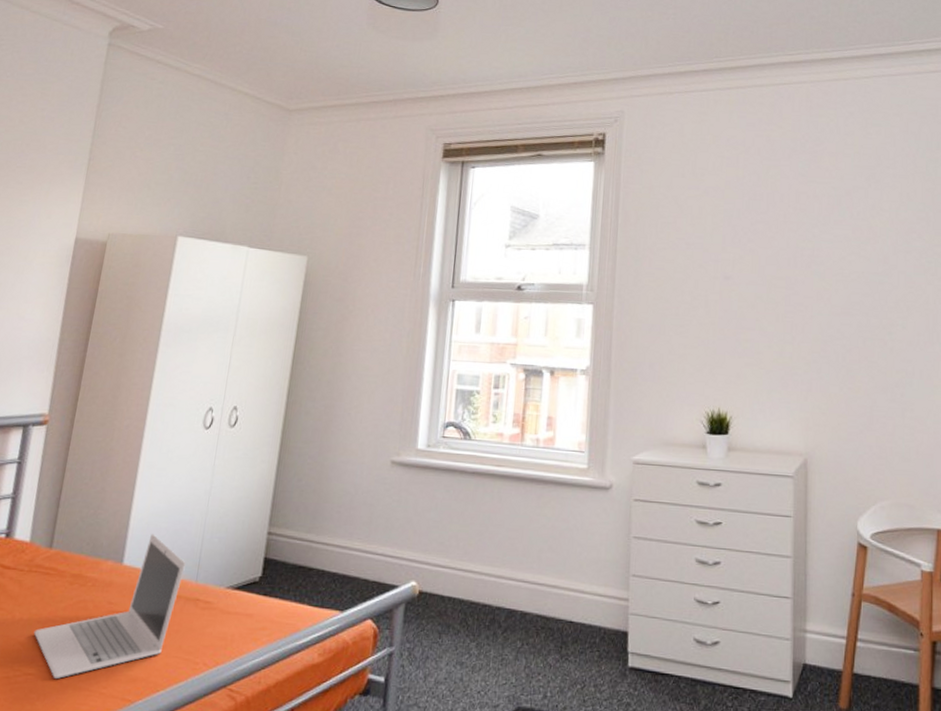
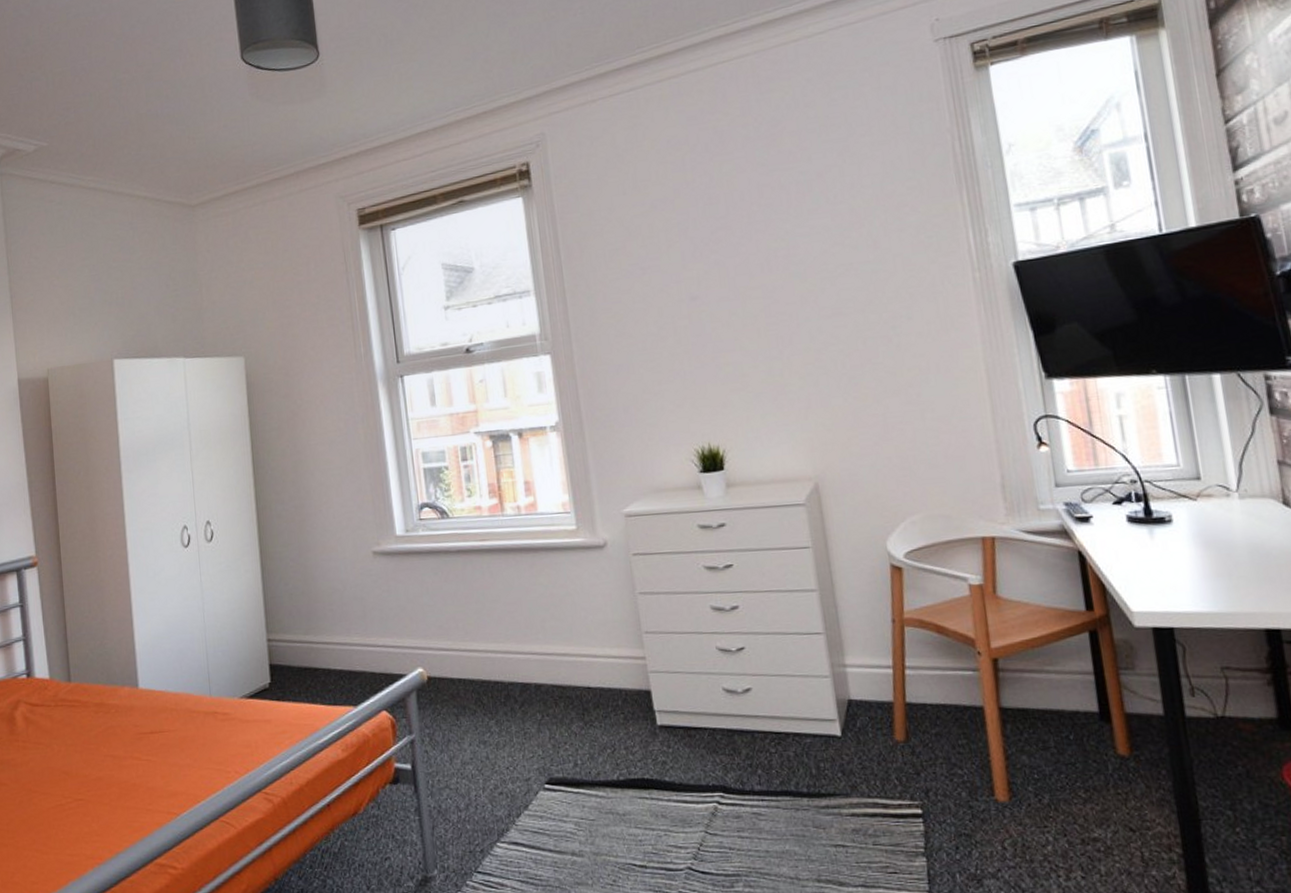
laptop: present [33,534,186,679] -> none [74,656,197,801]

